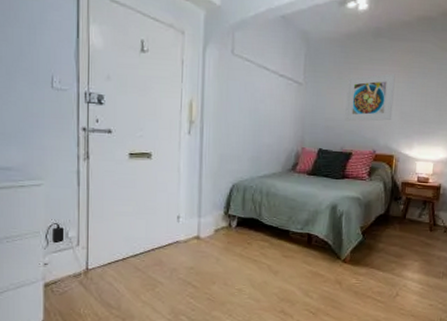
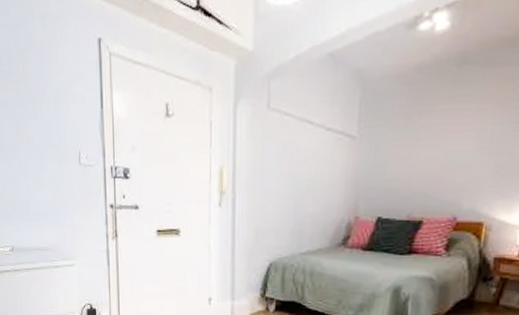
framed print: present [345,73,395,122] -> none [413,113,489,181]

